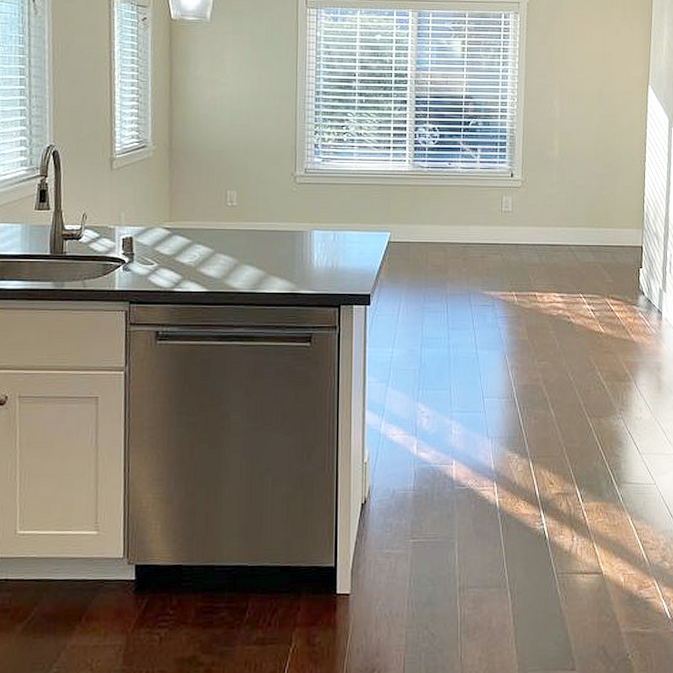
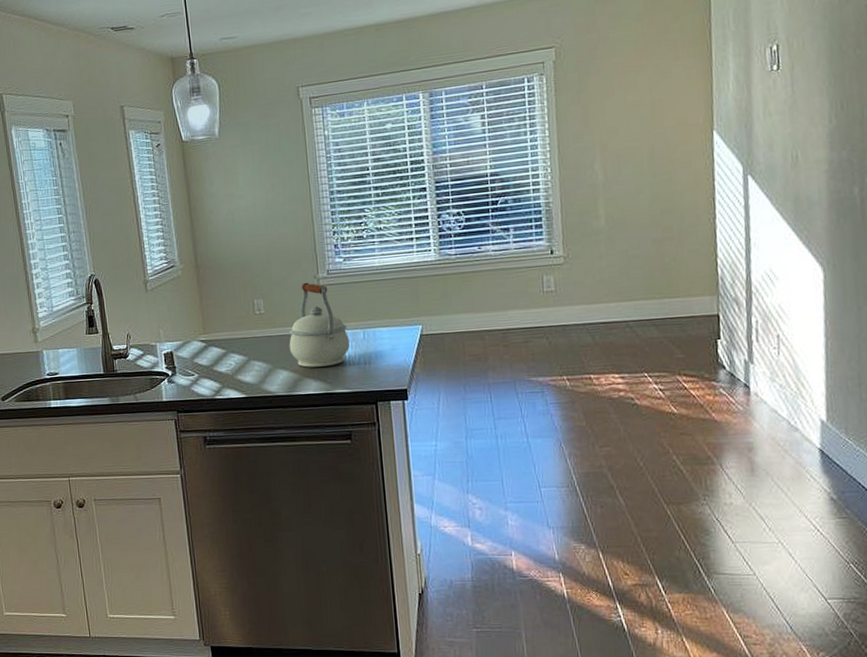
kettle: none [258,178,320,265] -> present [289,282,350,368]

